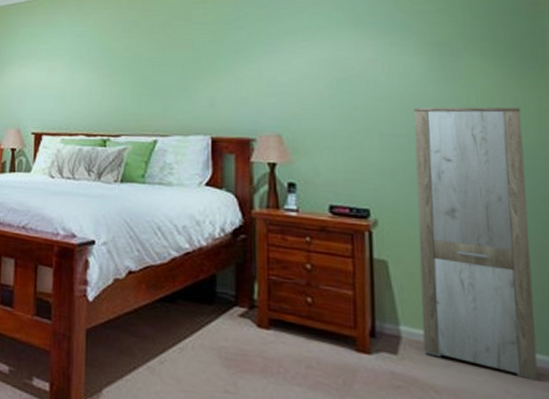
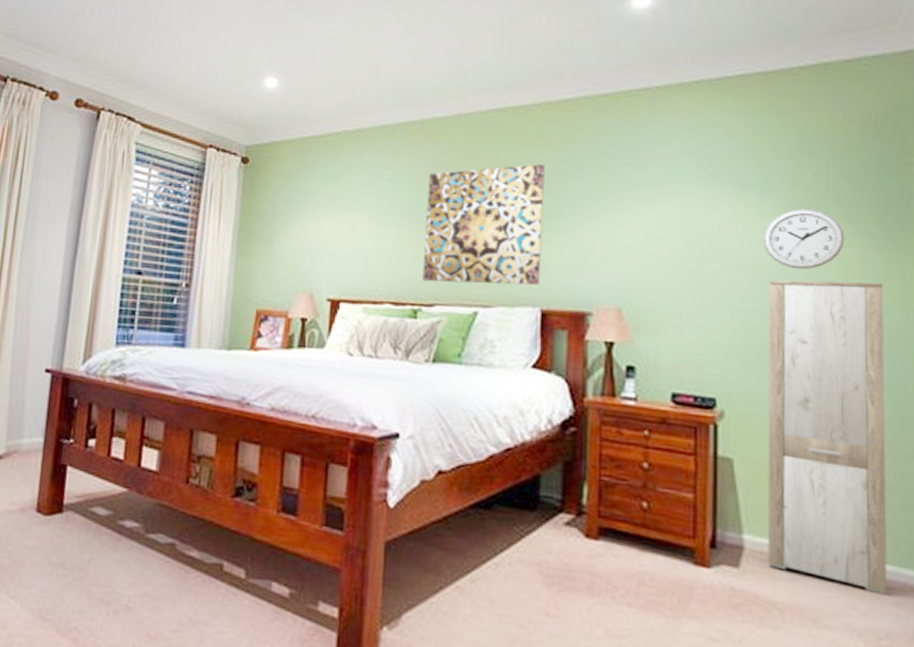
wall art: none [109,17,210,118] -> present [422,164,545,285]
wall clock: none [406,46,483,98] -> present [762,209,845,270]

